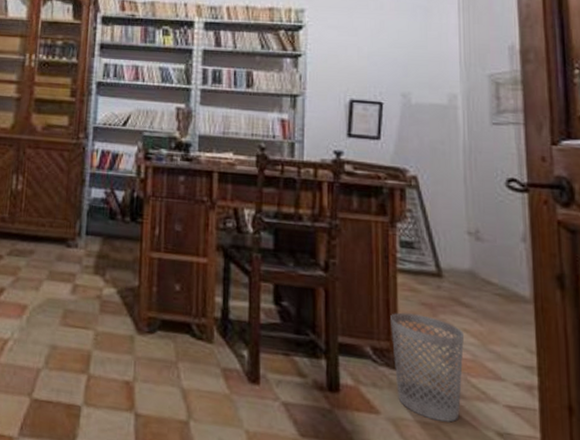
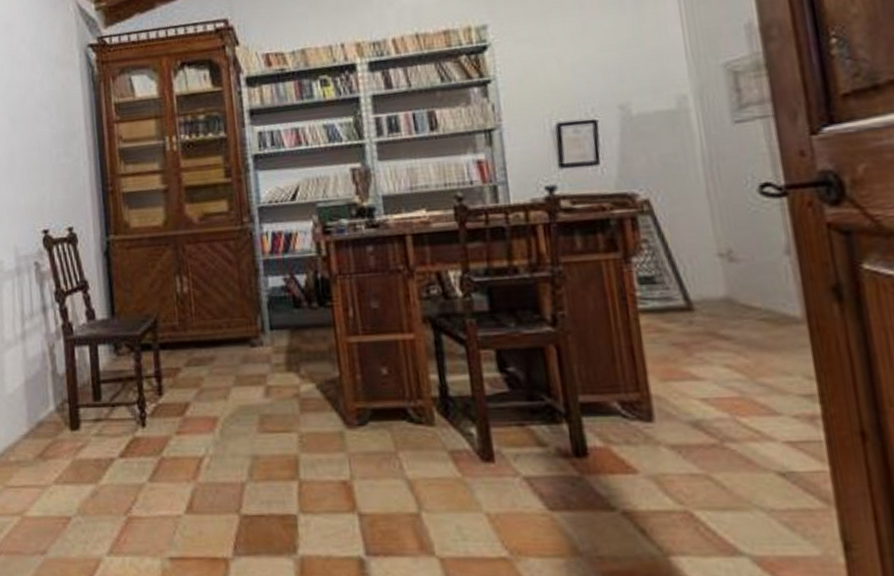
wastebasket: present [390,312,465,423] -> none [637,357,732,470]

